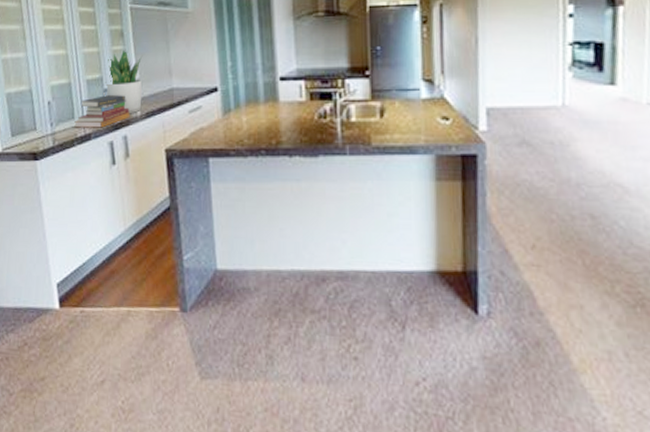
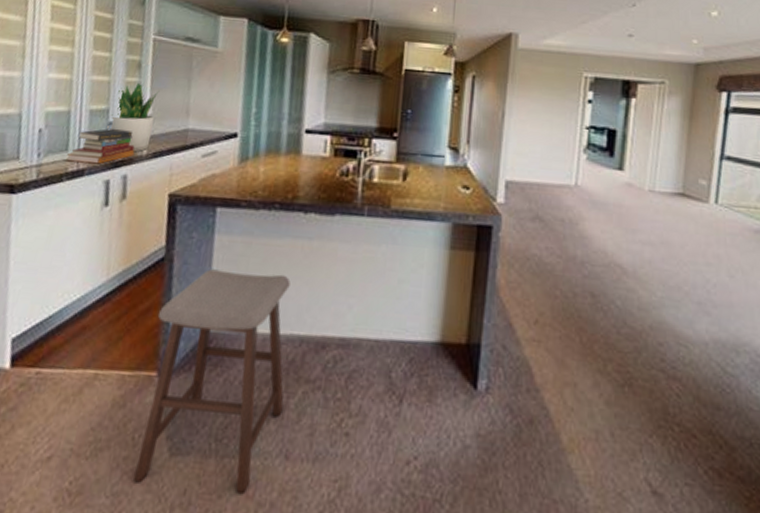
bar stool: none [173,214,294,411] -> present [133,269,291,494]

